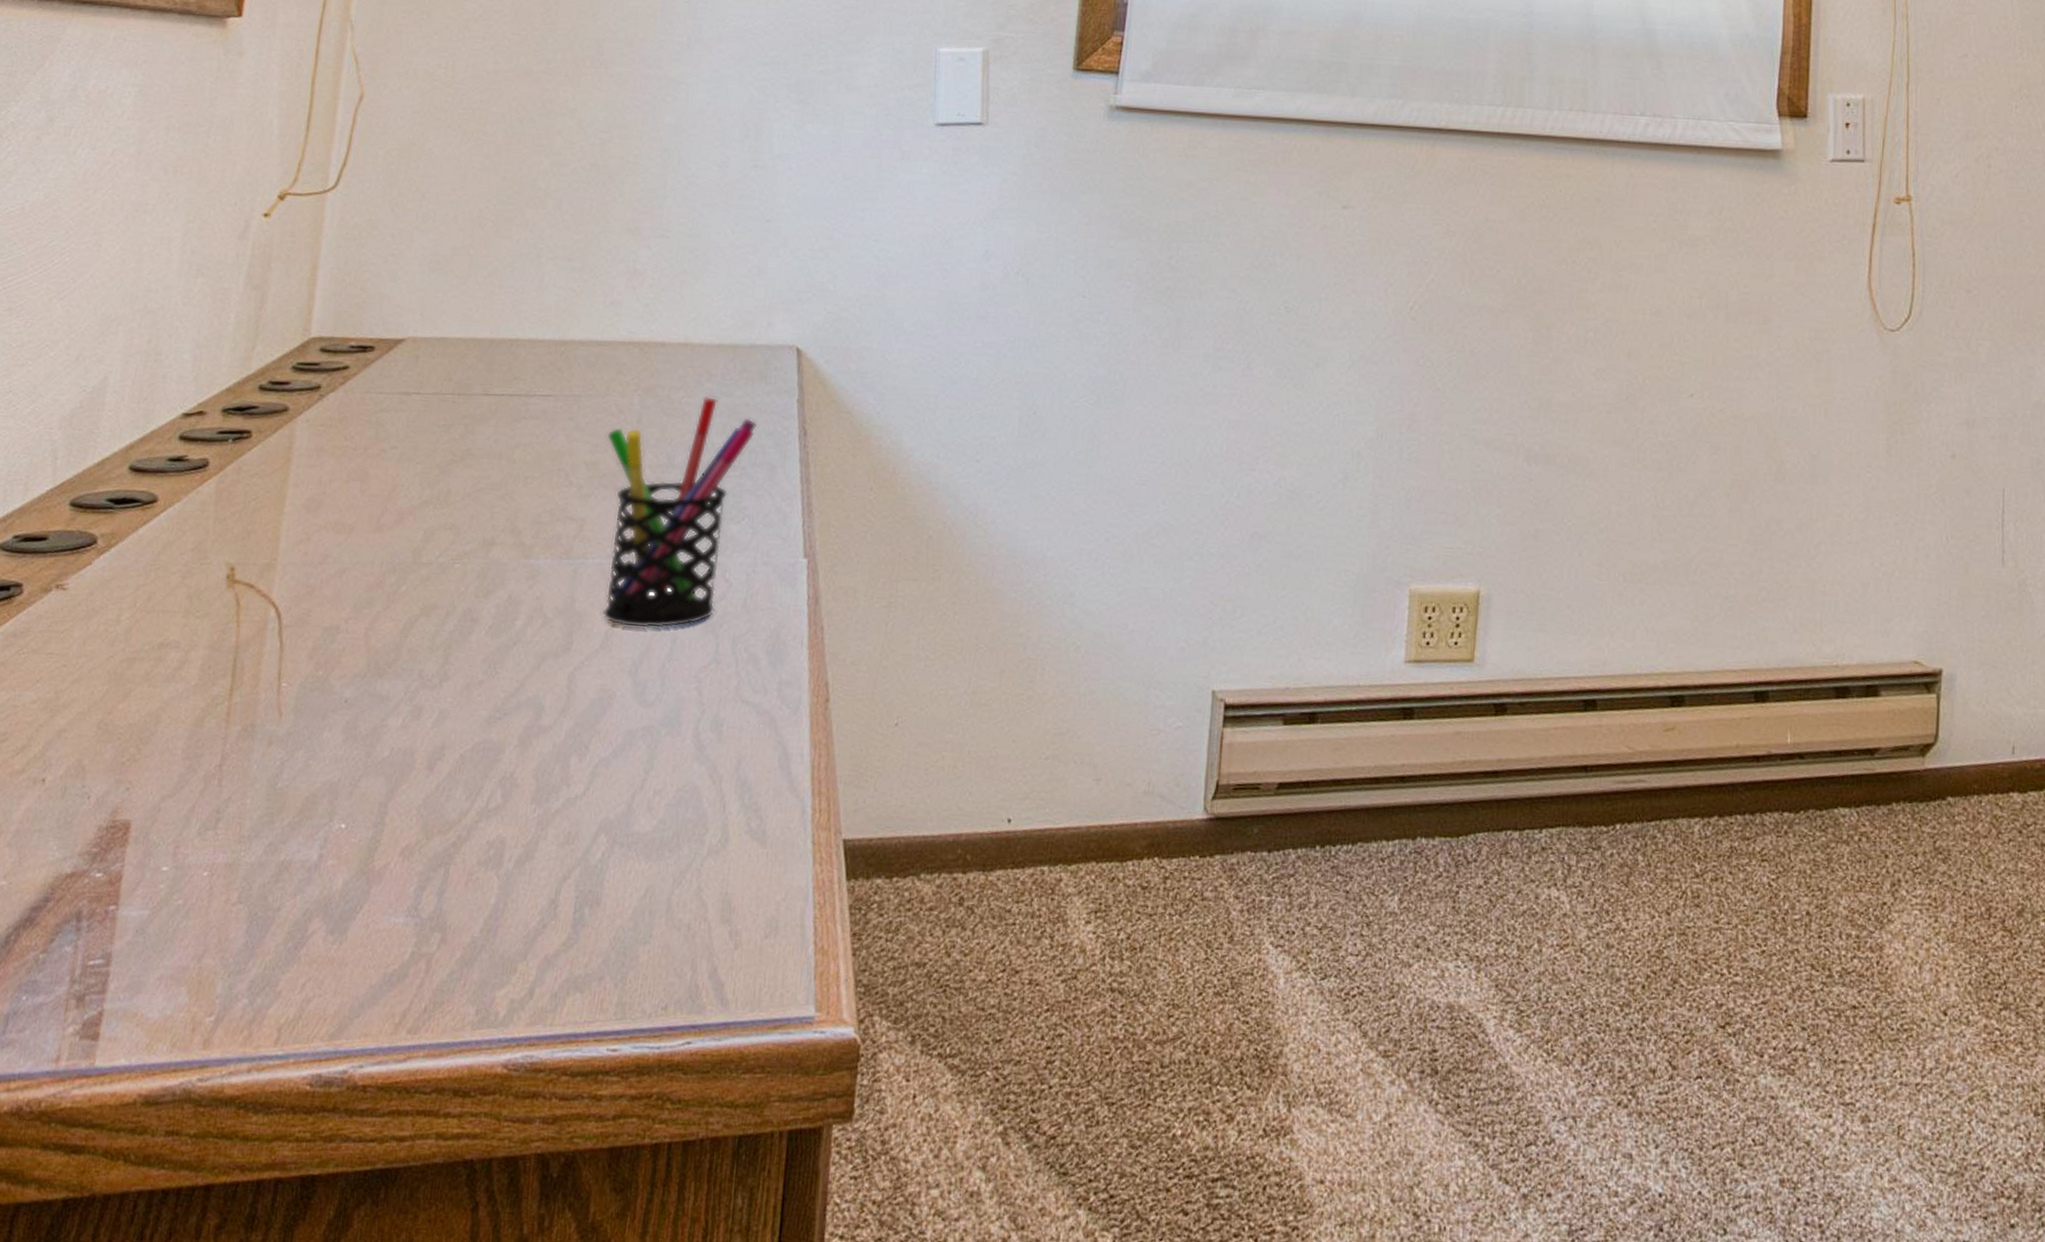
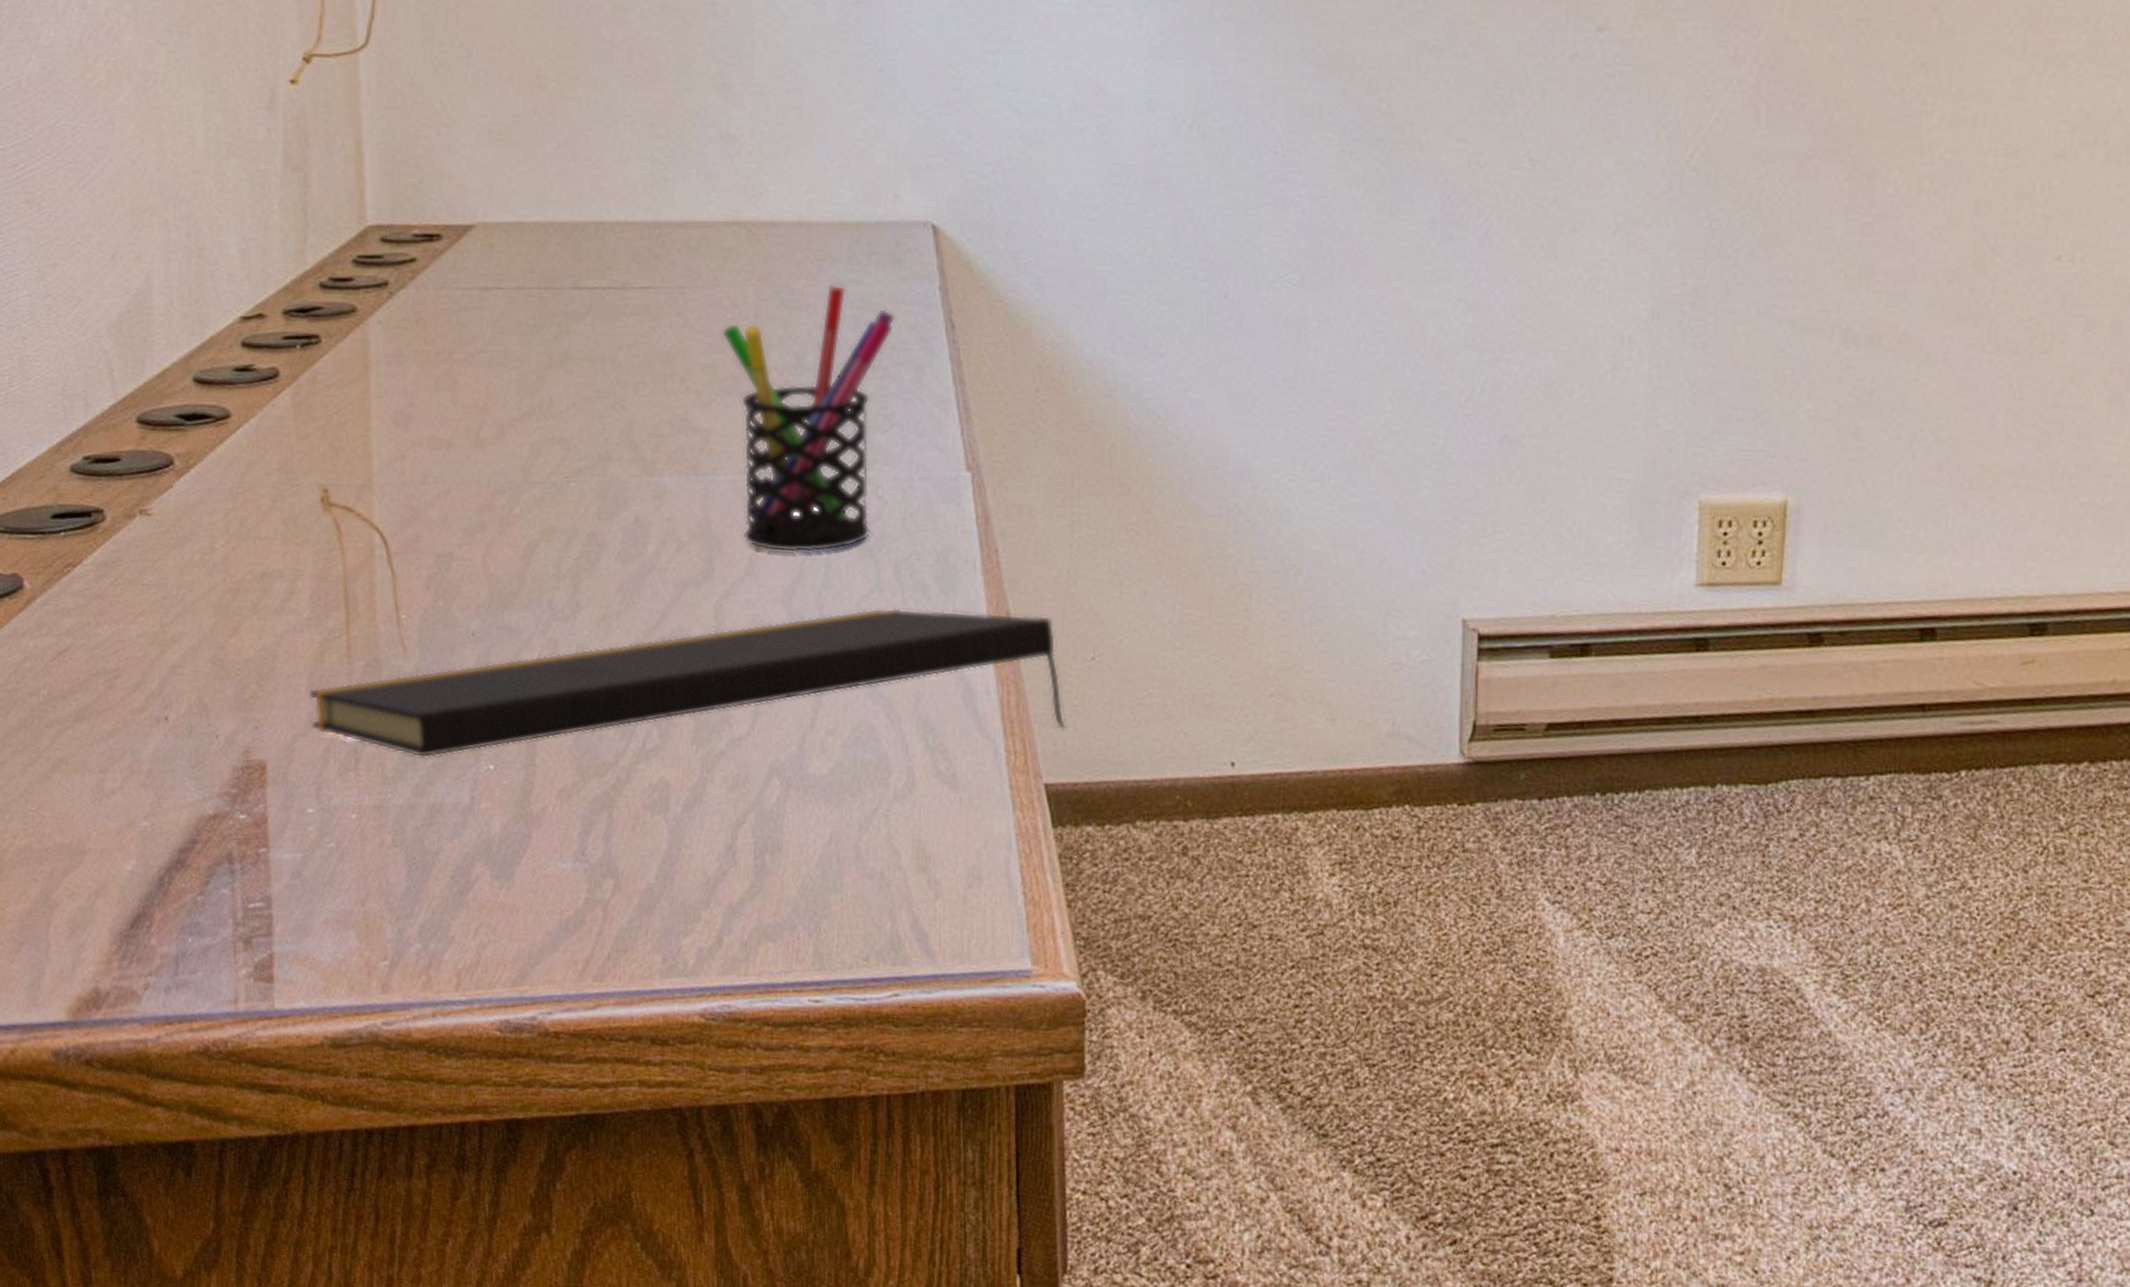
notepad: none [180,678,868,818] -> present [310,607,1066,759]

